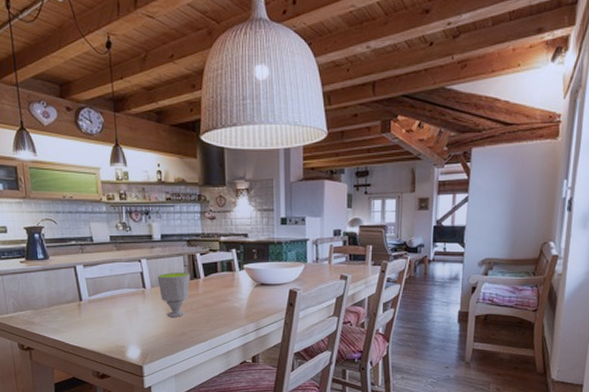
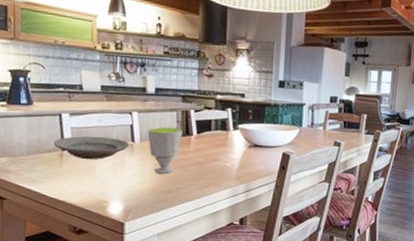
plate: none [71,285,142,307] -> present [53,136,130,160]

